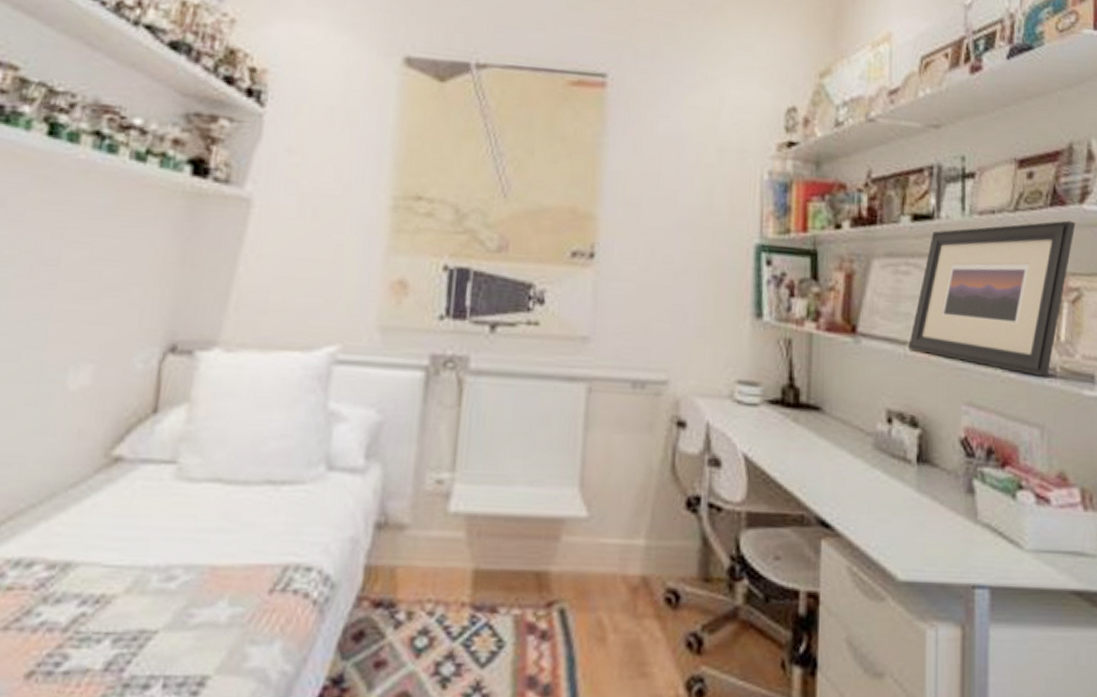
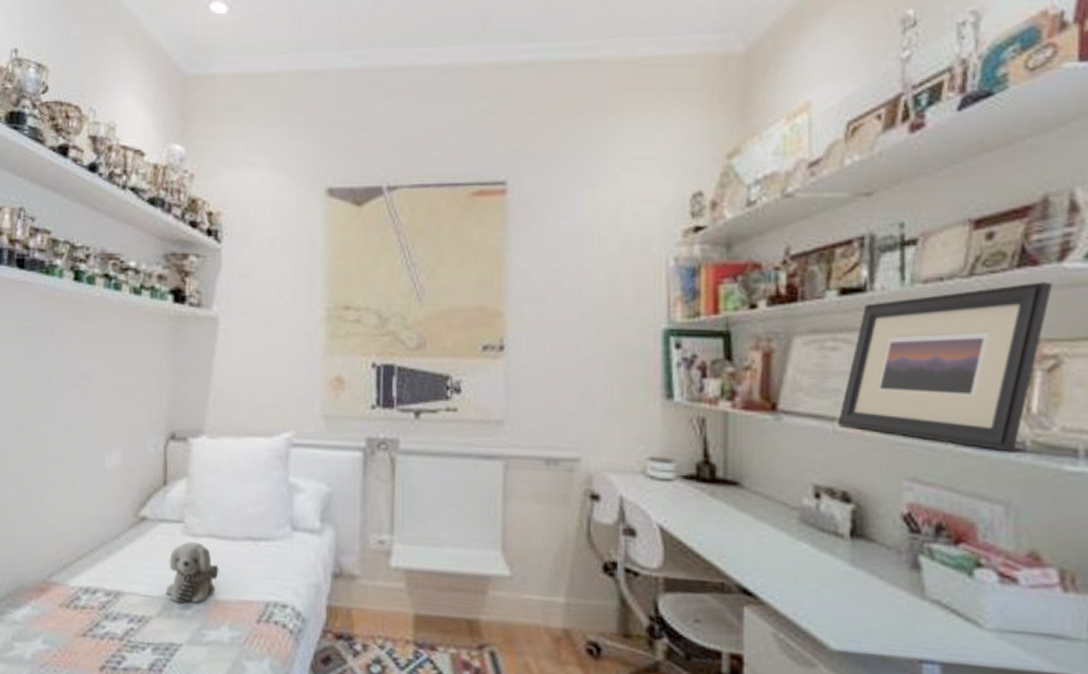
plush toy: none [140,488,223,573] -> present [165,541,219,603]

